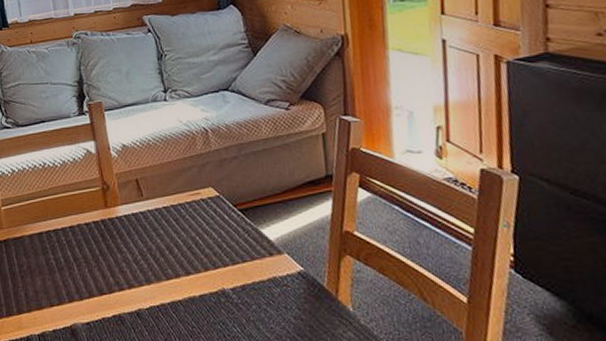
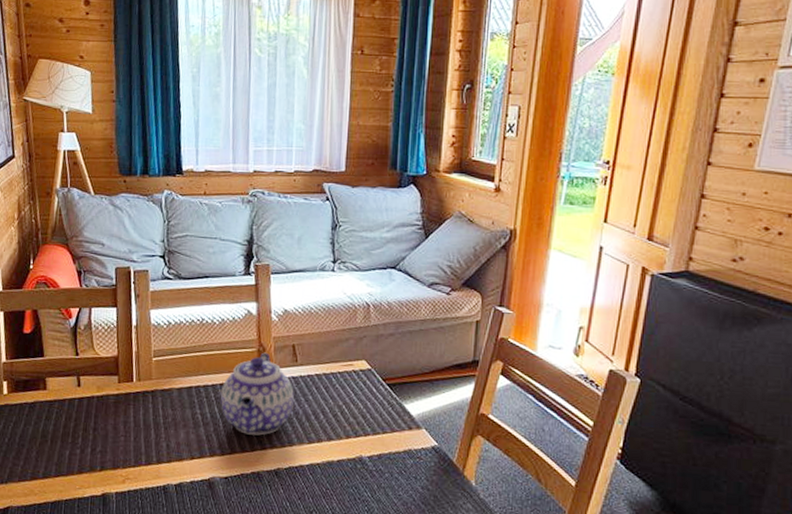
teapot: none [71,190,146,276] -> present [221,352,294,436]

